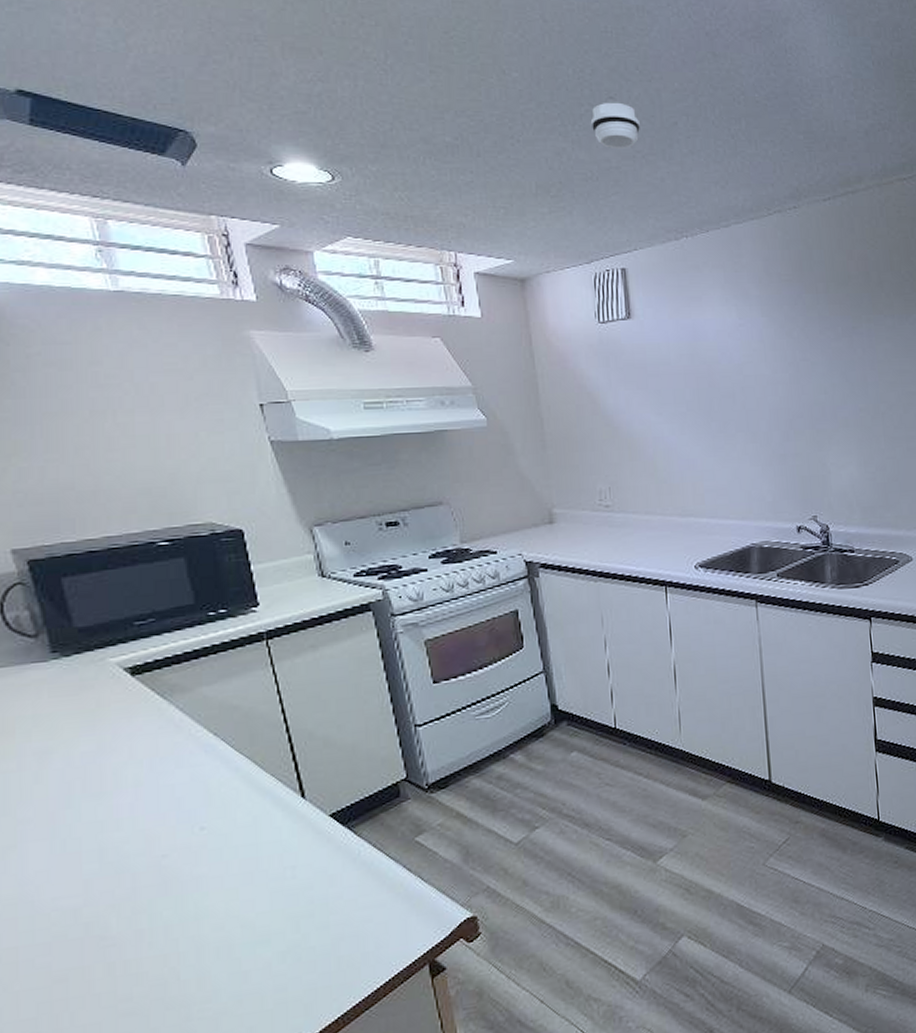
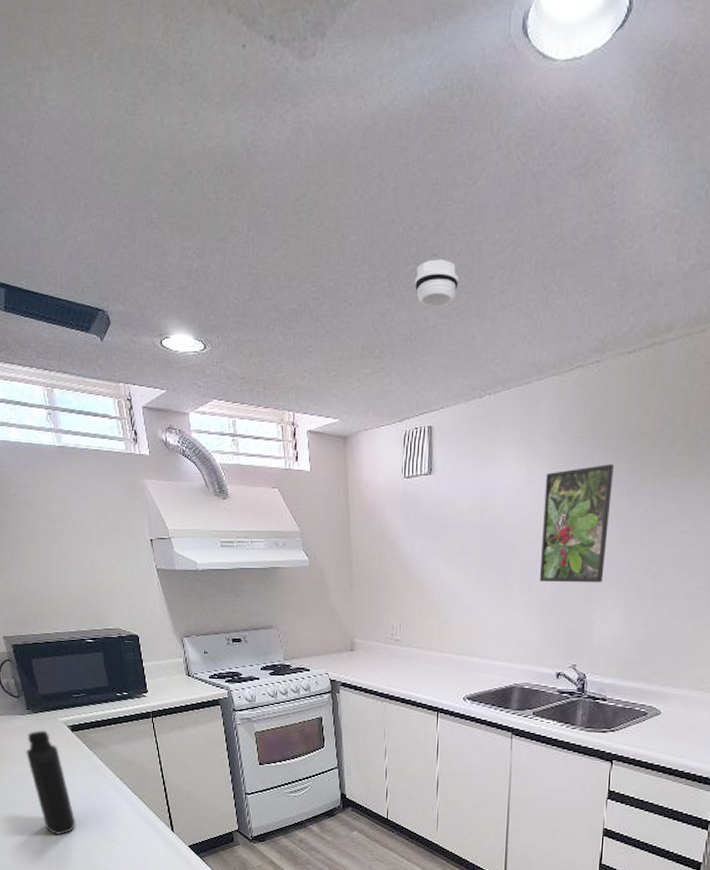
bottle: none [48,680,137,838] -> present [26,730,76,836]
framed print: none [757,306,832,429] -> present [539,464,614,583]

